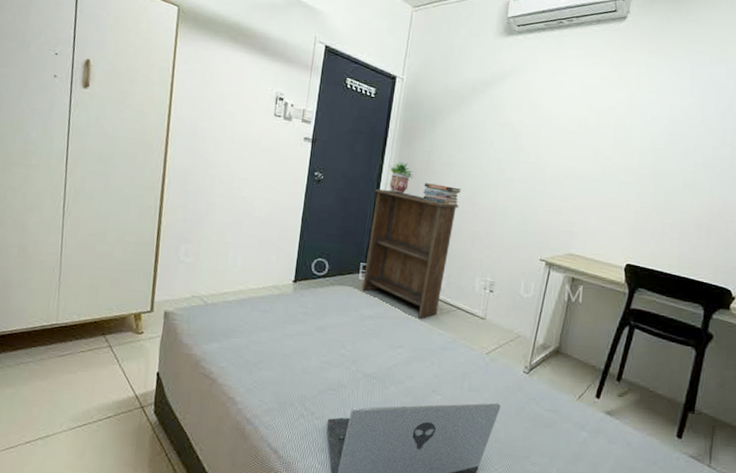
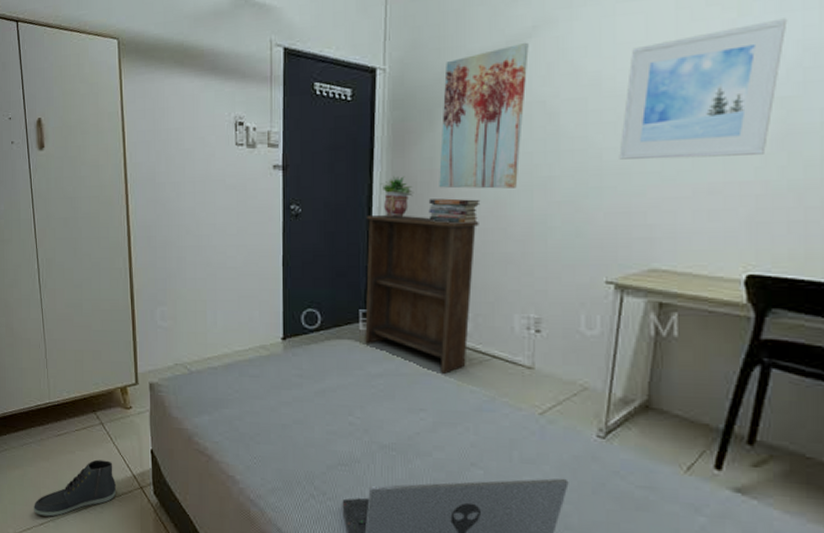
sneaker: none [21,380,116,435] -> present [34,459,116,517]
wall art: none [433,79,507,184] -> present [439,42,529,189]
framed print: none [557,97,663,184] -> present [619,18,788,160]

